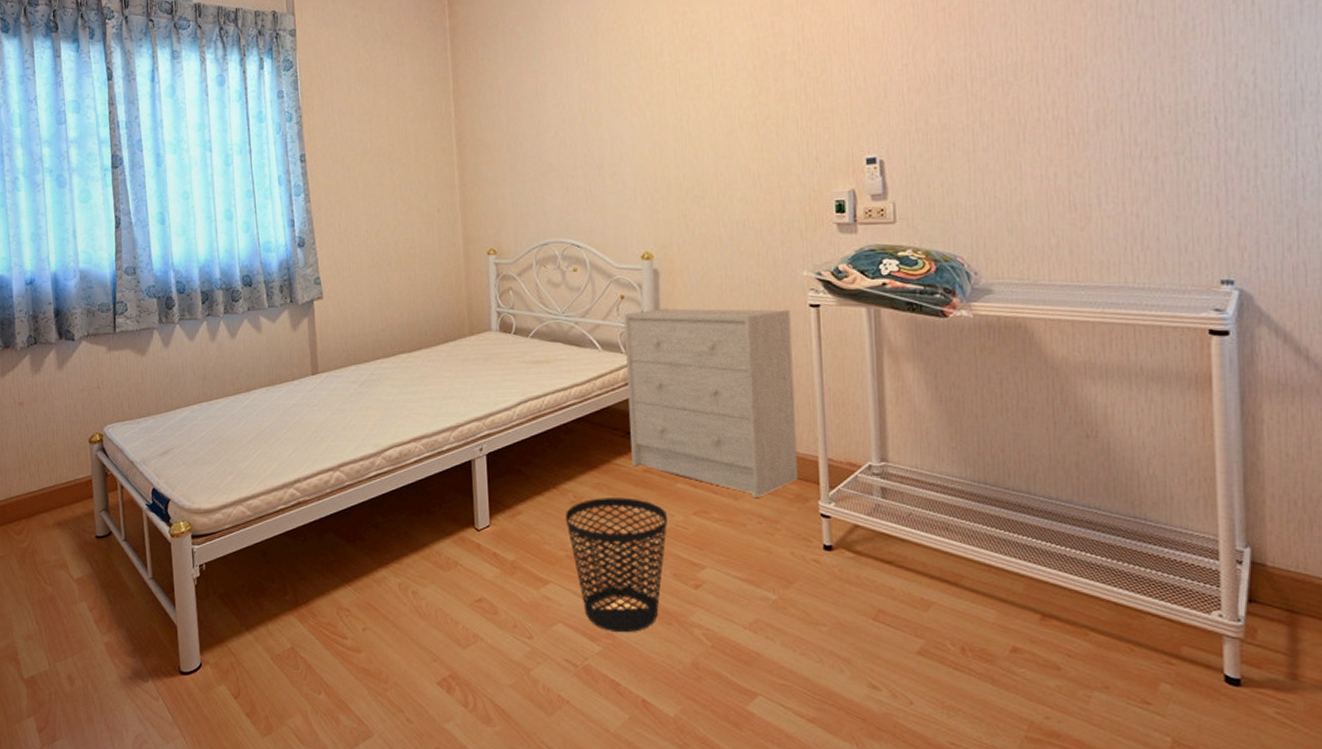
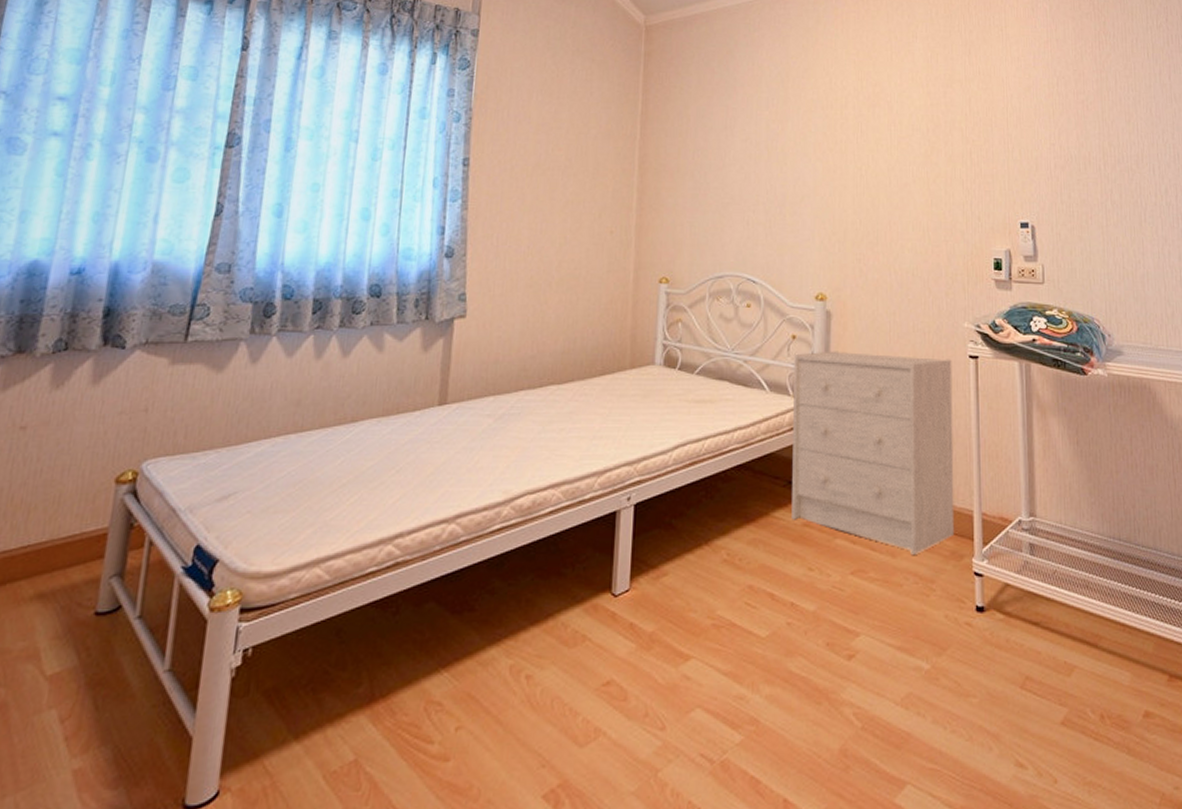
wastebasket: present [565,497,668,633] -> none [715,555,825,717]

